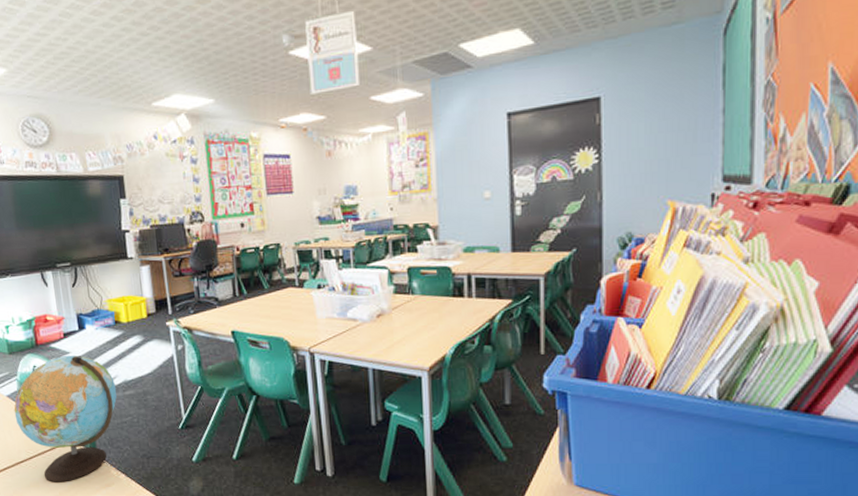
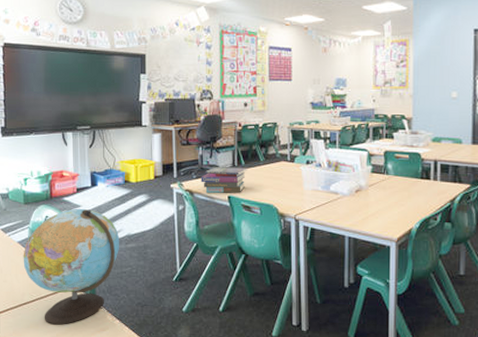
books: none [199,297,252,330] -> present [201,167,248,194]

